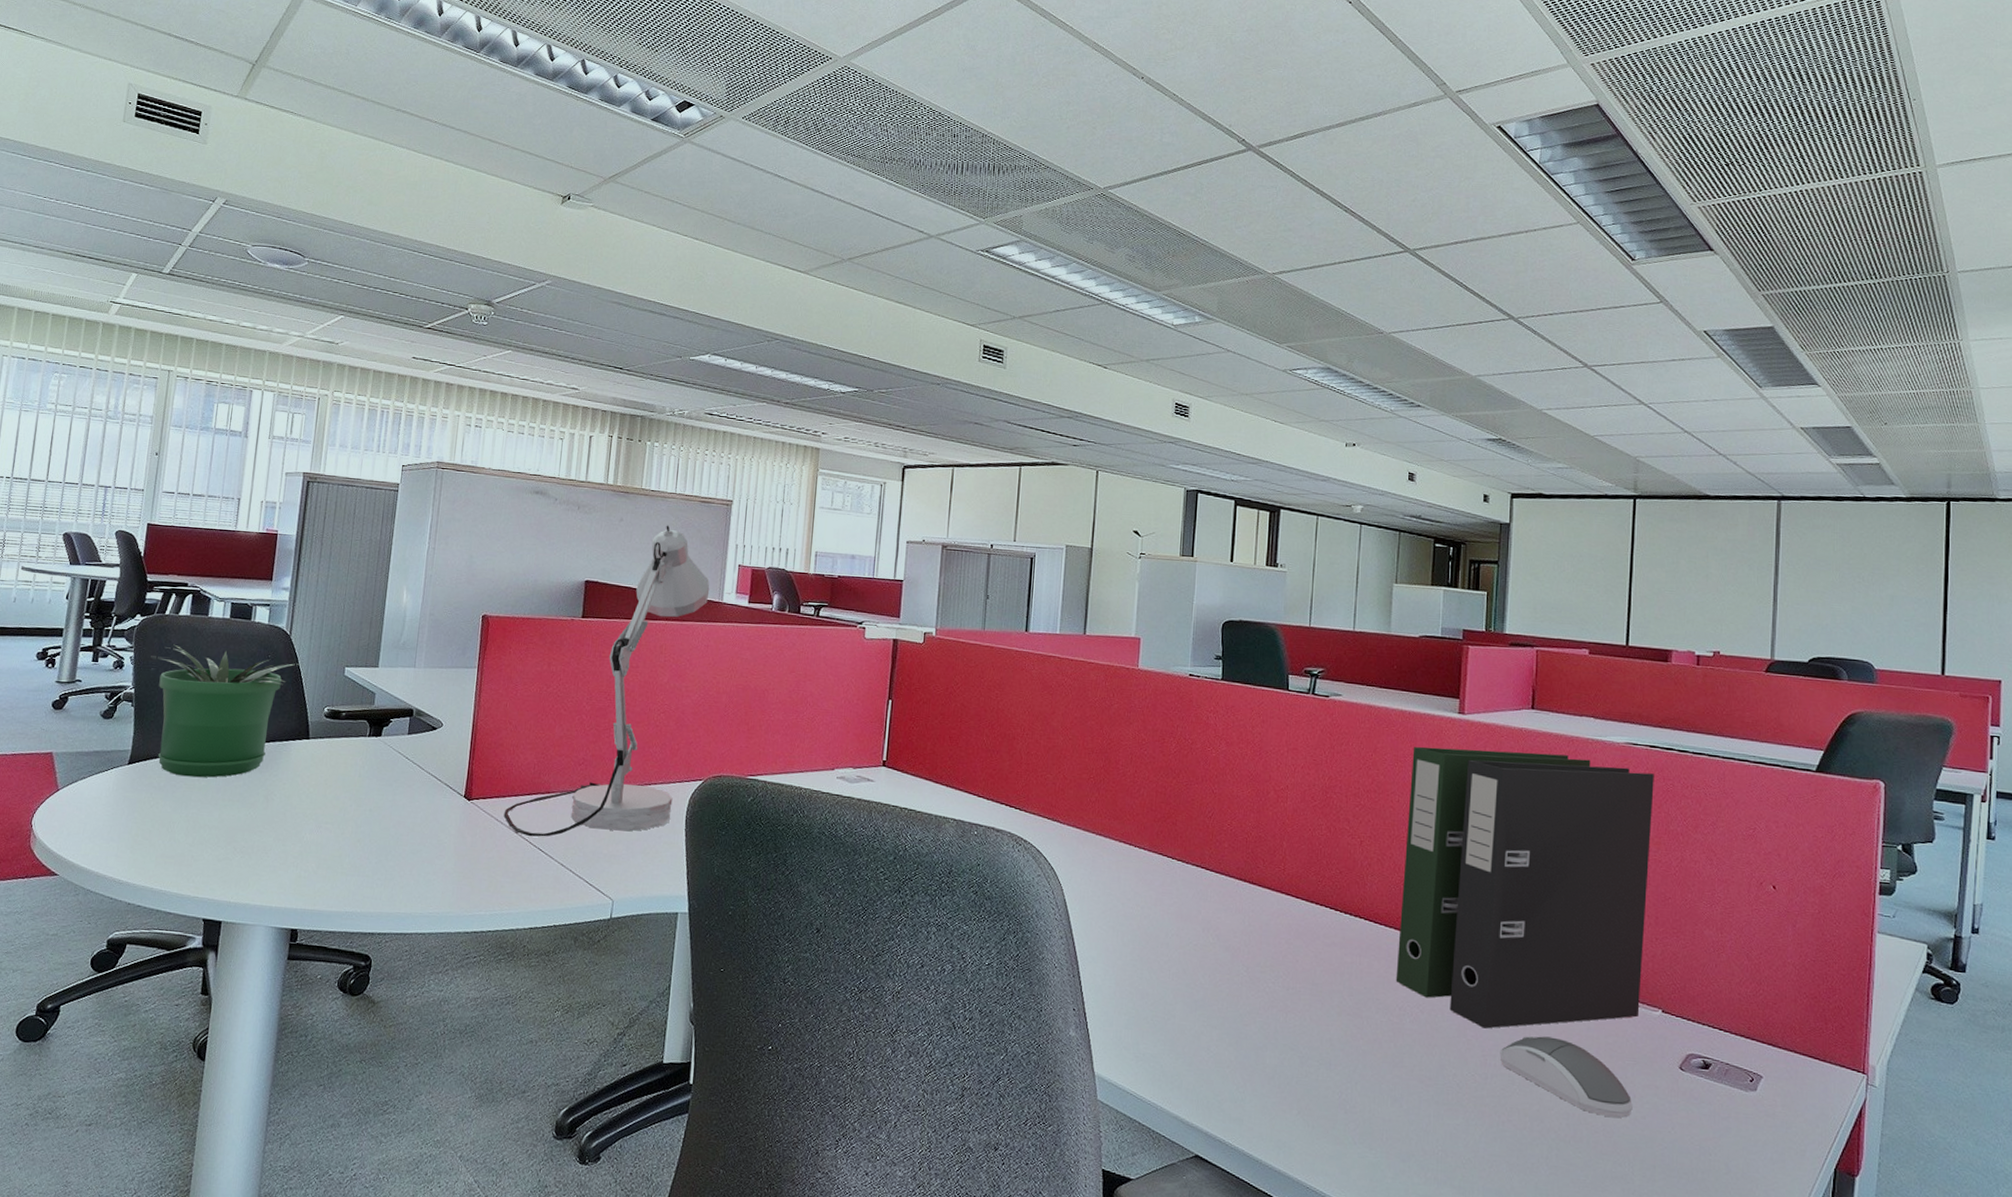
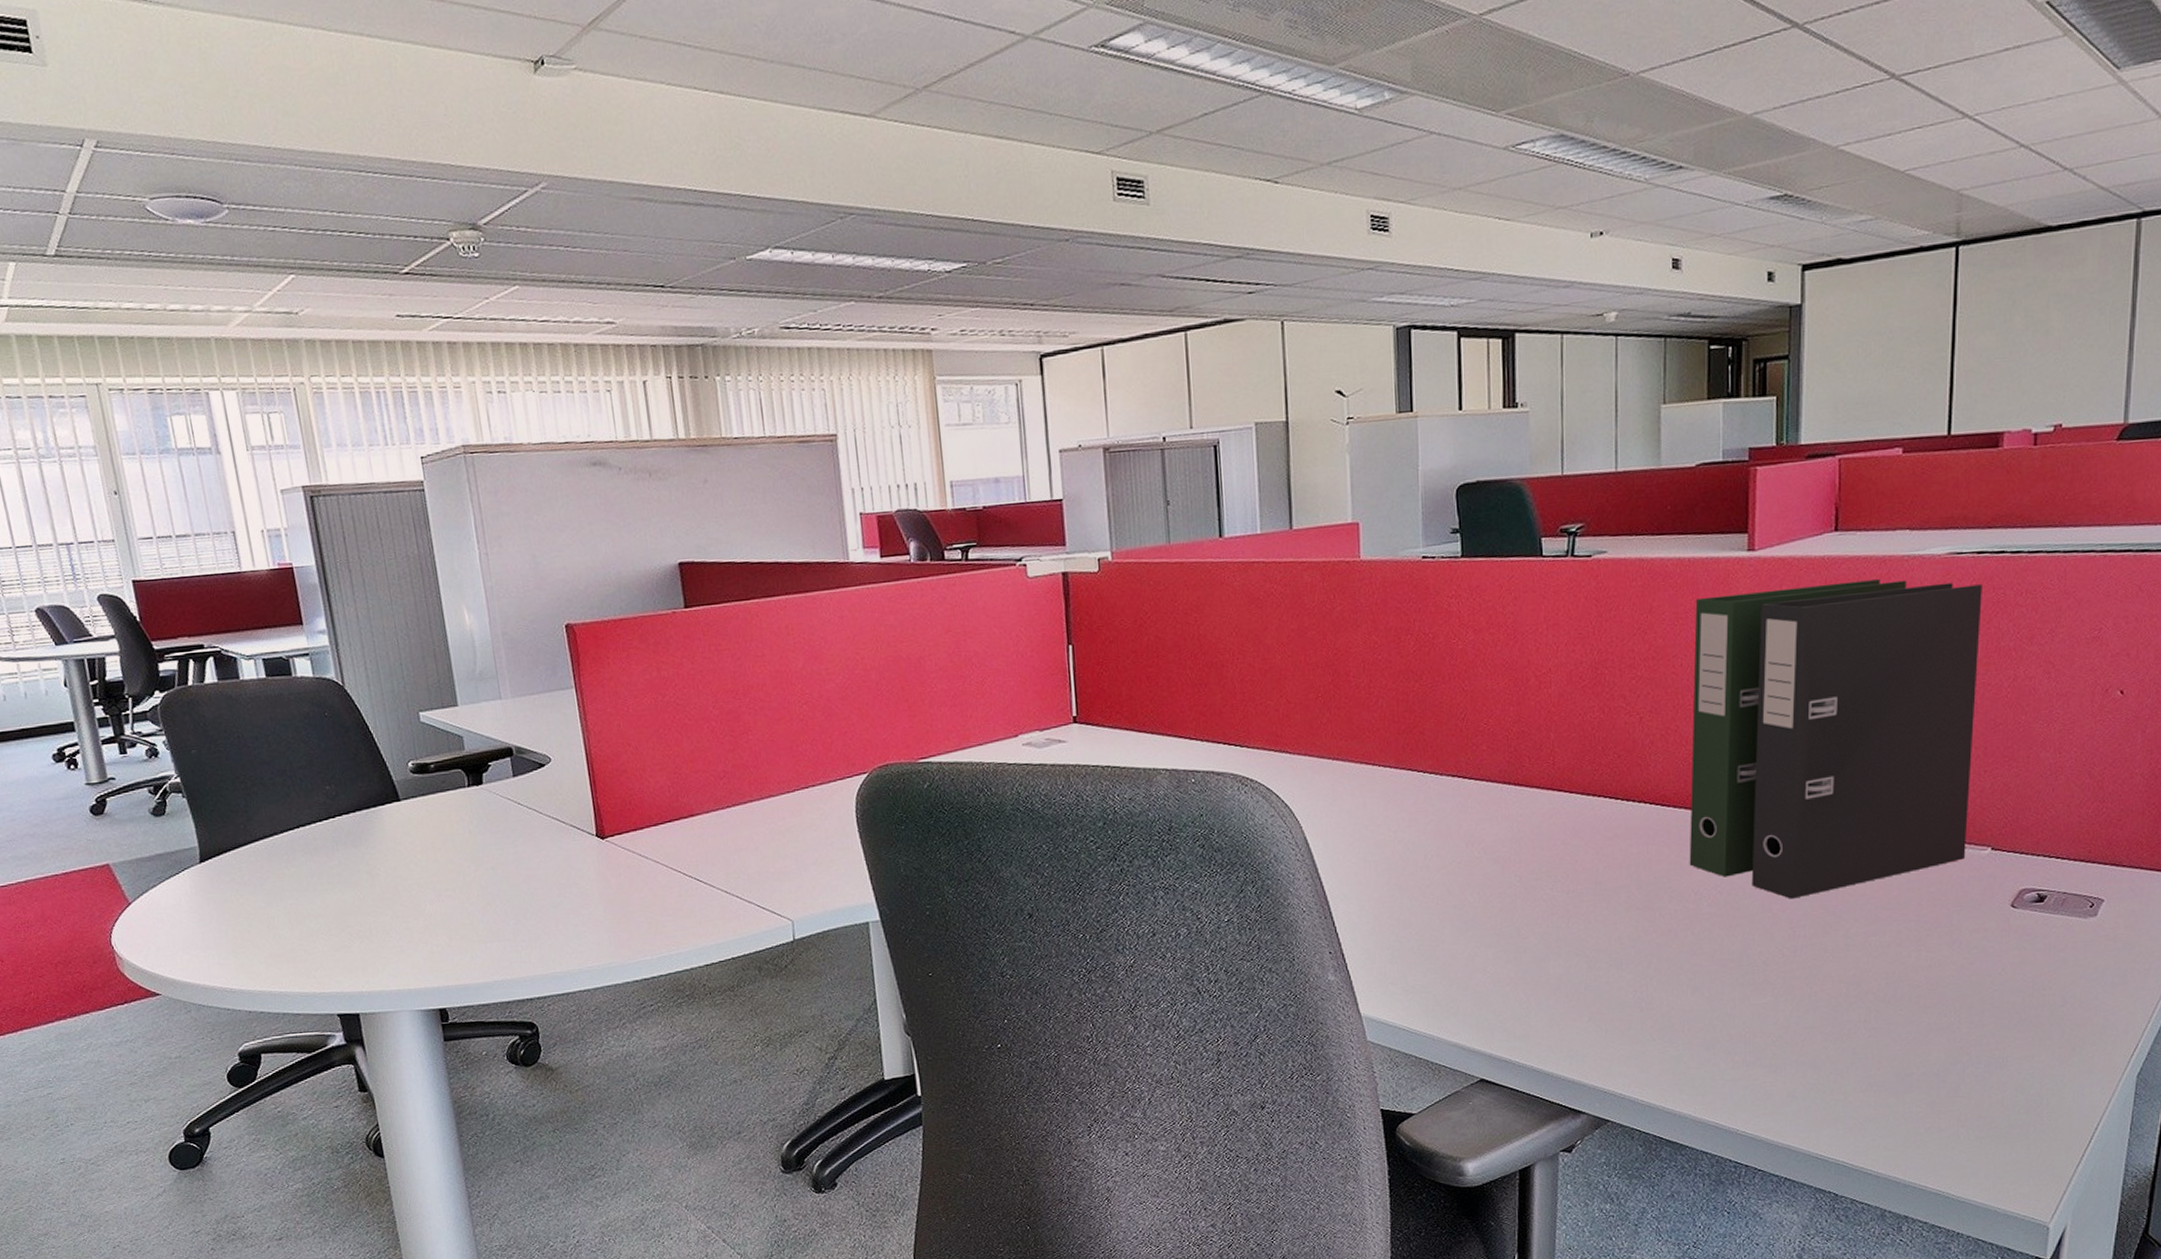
planter: present [153,644,302,778] -> none [189,716,368,866]
desk lamp: present [503,525,710,837] -> none [646,478,839,868]
computer mouse: present [1499,1036,1633,1119] -> none [1809,896,1959,970]

